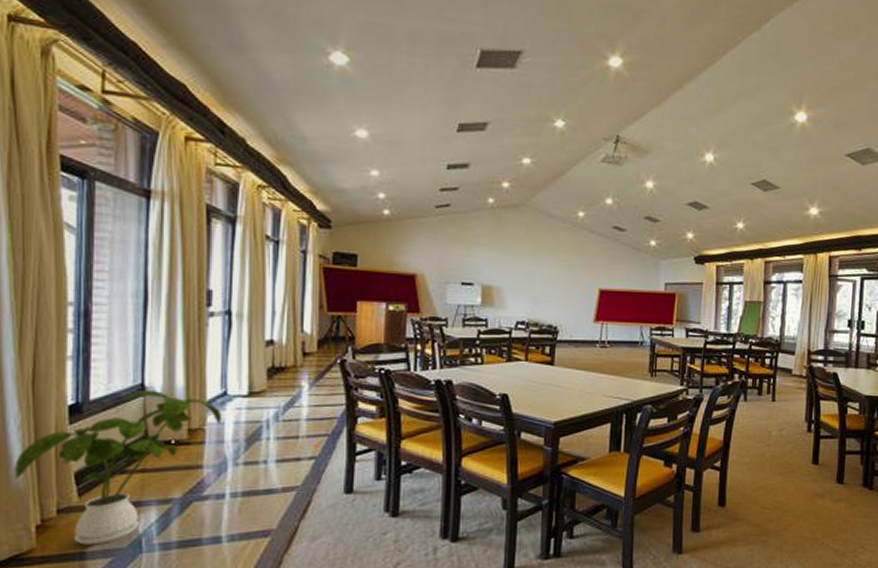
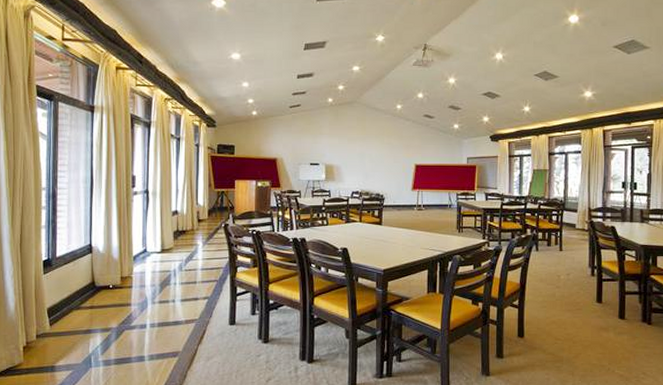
house plant: present [15,391,223,545] -> none [9,250,144,361]

